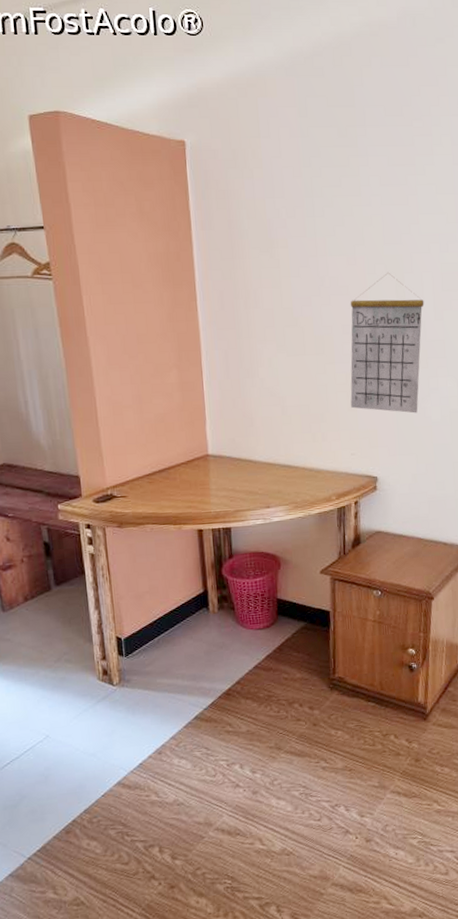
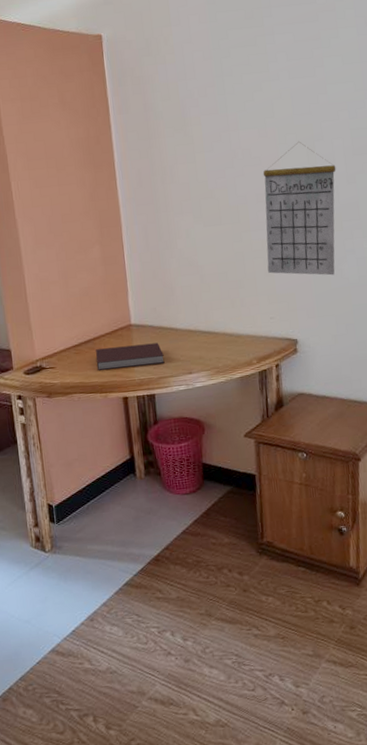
notebook: none [170,475,242,501] -> present [96,343,165,370]

